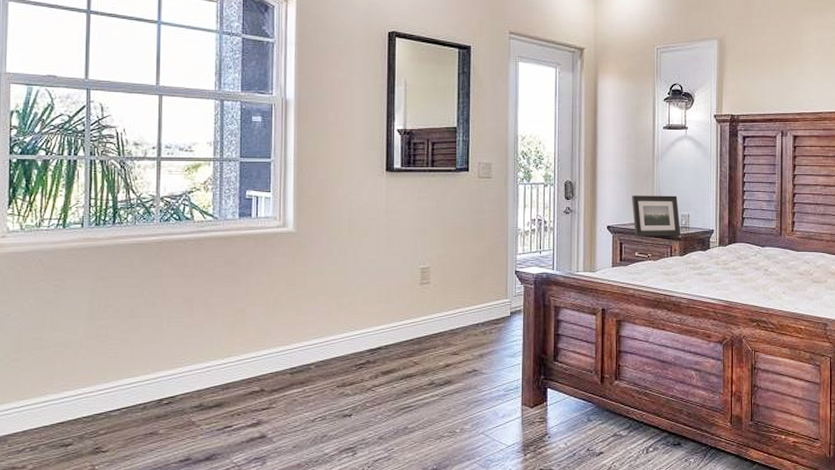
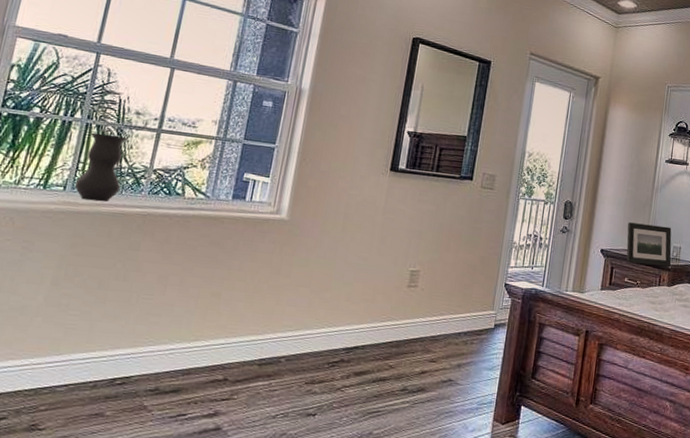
vase: none [90,168,133,235] -> present [74,132,128,203]

